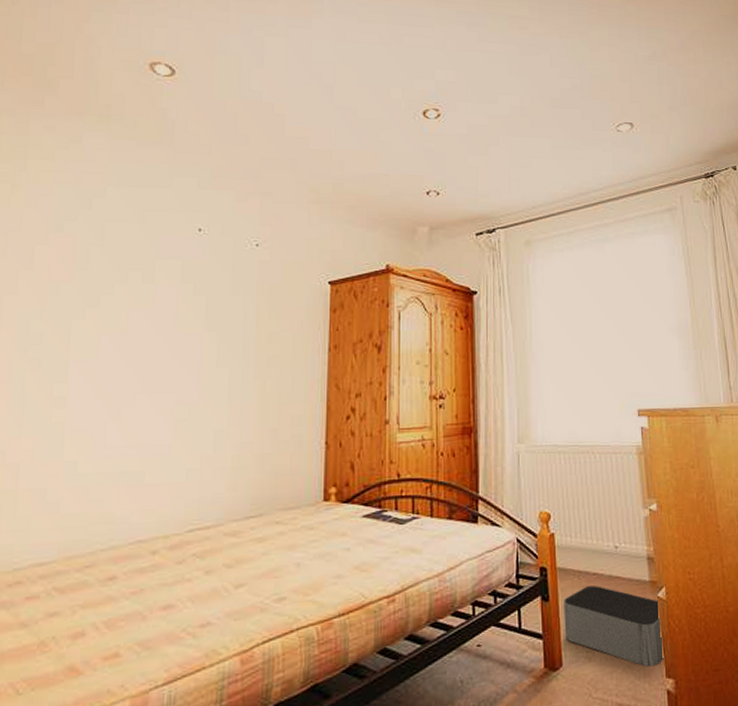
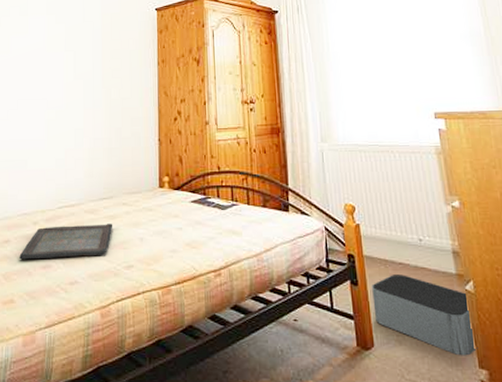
serving tray: none [129,548,262,601] -> present [19,224,113,260]

